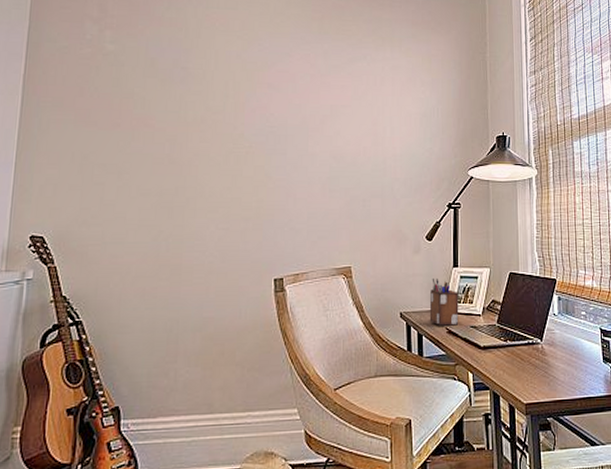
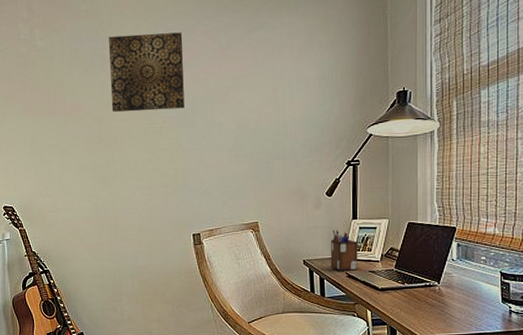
wall art: none [189,49,279,134] -> present [109,32,185,113]

